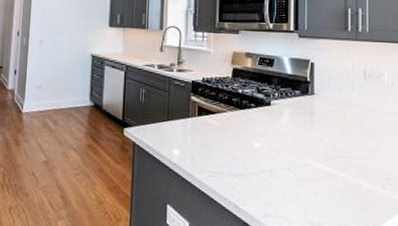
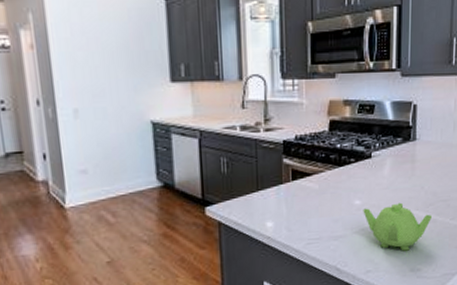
teapot: none [262,151,334,202] -> present [363,202,433,251]

